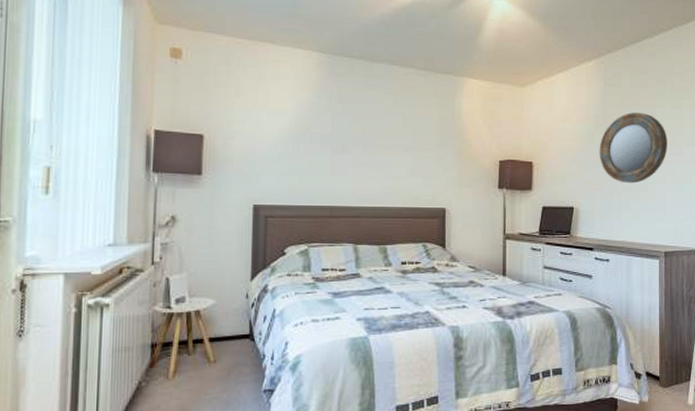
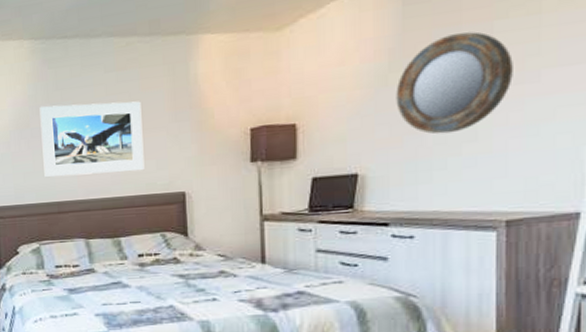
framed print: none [320,114,414,186] -> present [39,101,145,177]

